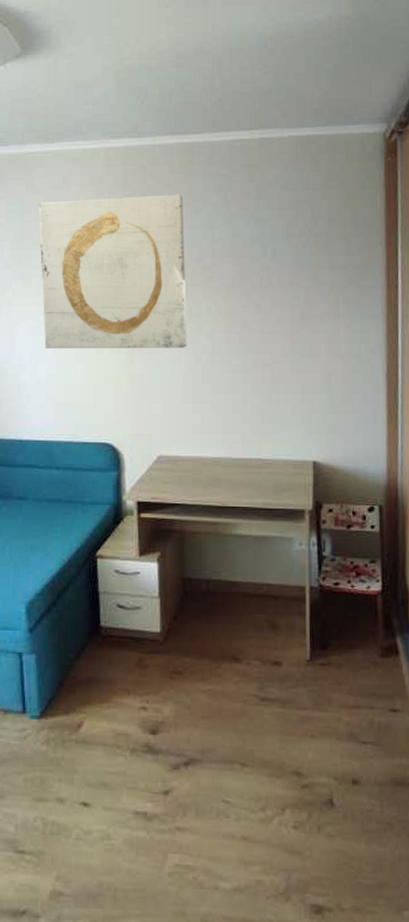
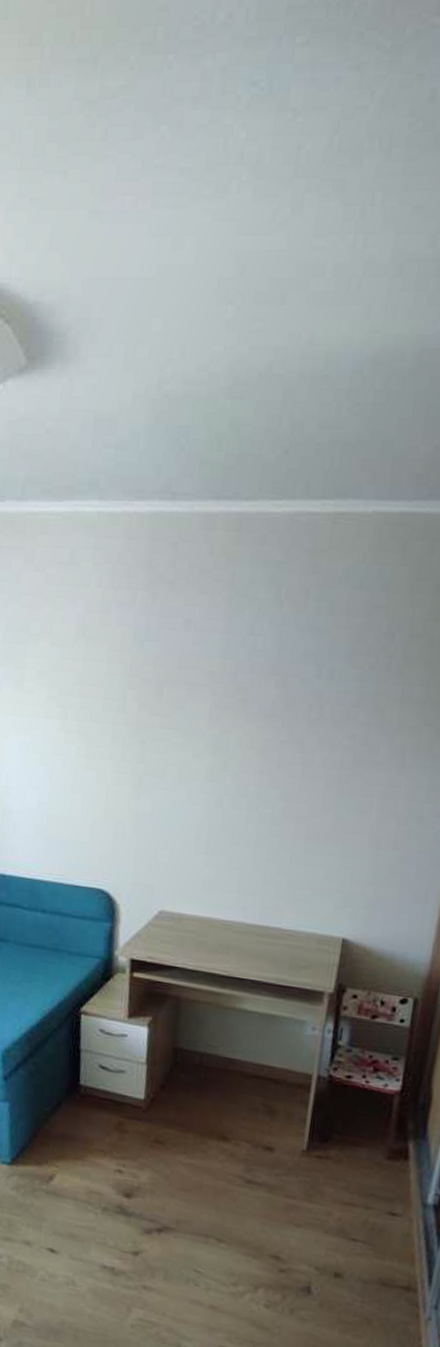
wall art: present [38,194,187,348] -> none [36,582,223,787]

